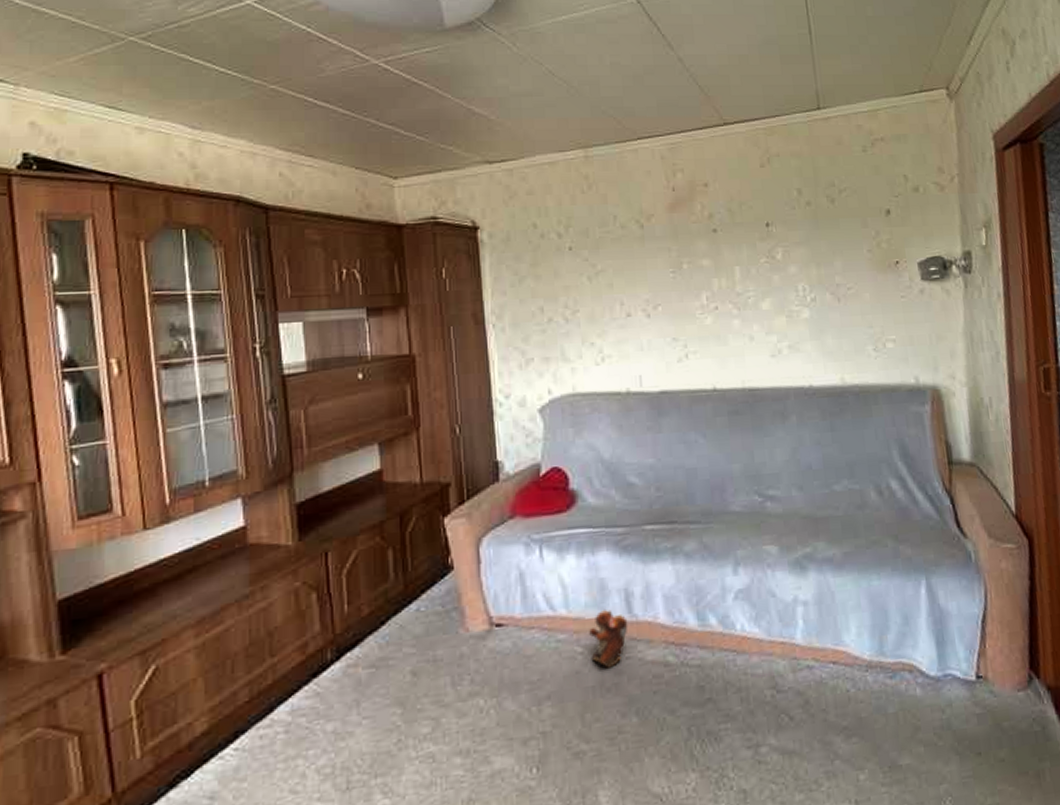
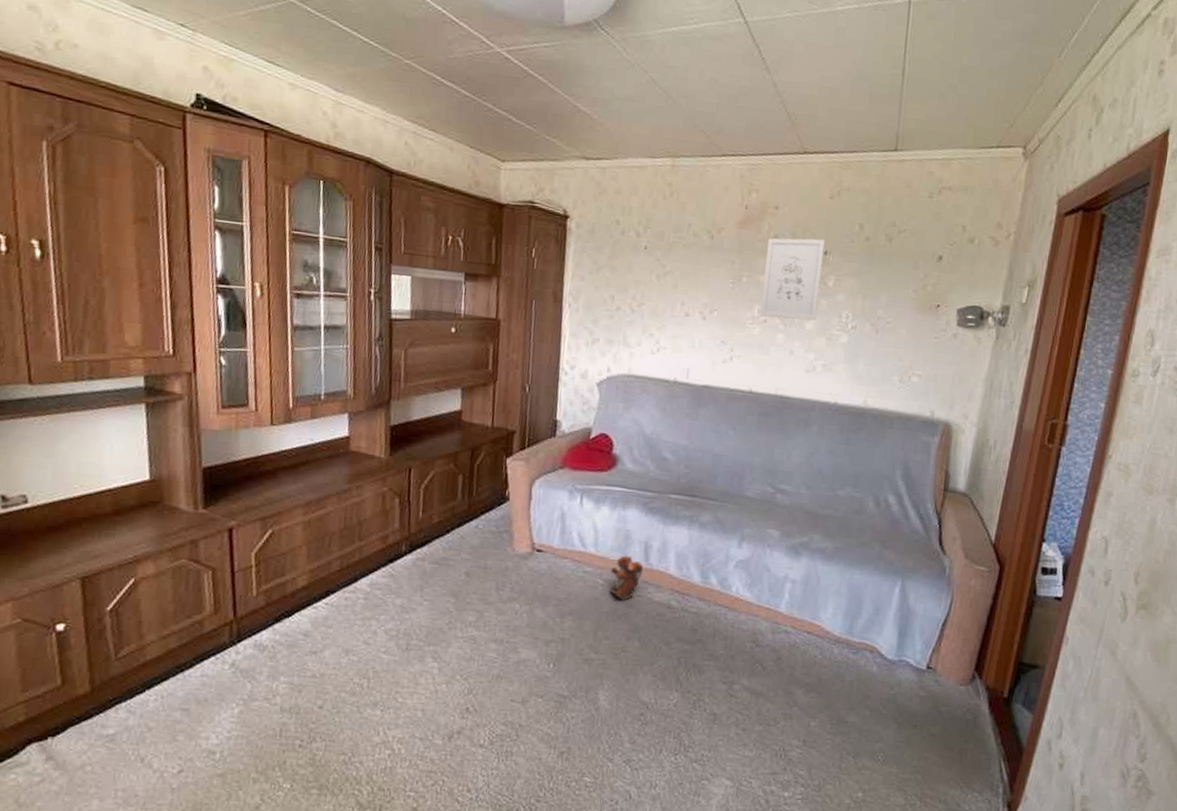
wall art: none [703,210,771,304] -> present [760,238,825,321]

